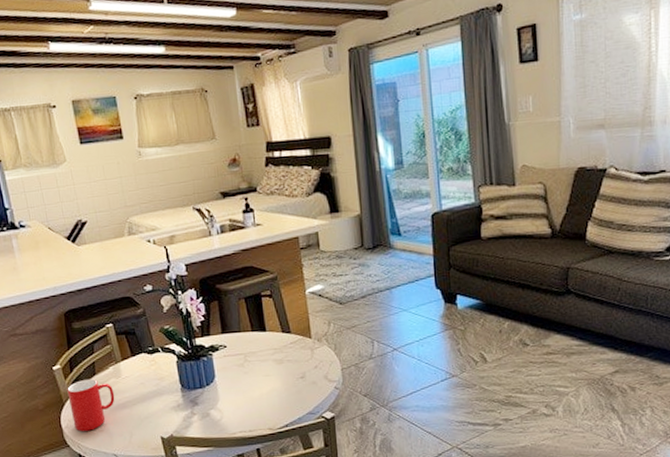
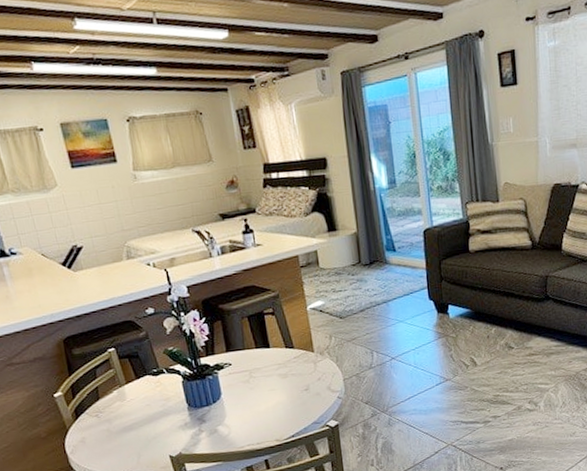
cup: present [67,378,115,431] -> none [70,403,121,456]

